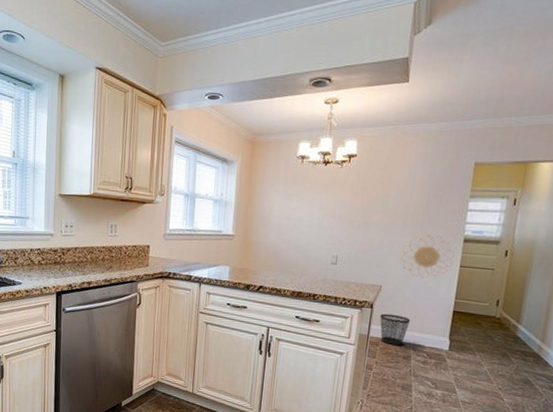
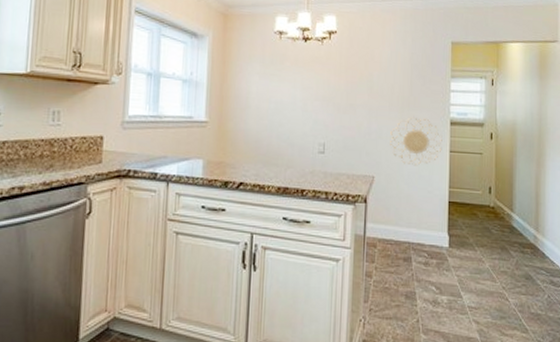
wastebasket: present [380,313,411,345] -> none [375,208,408,245]

